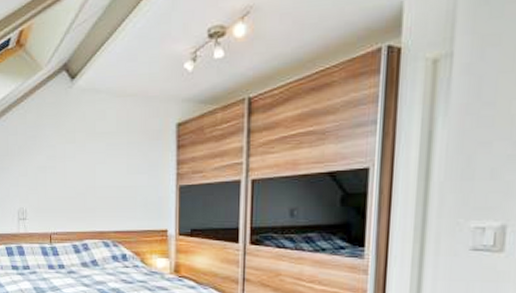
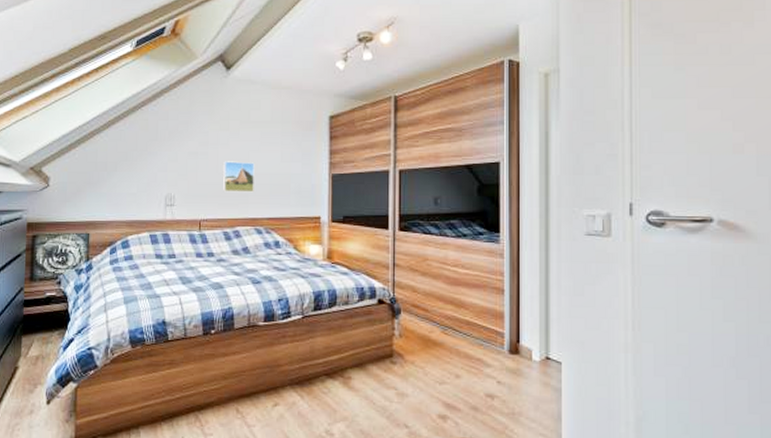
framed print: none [71,174,101,206] -> present [223,161,255,193]

